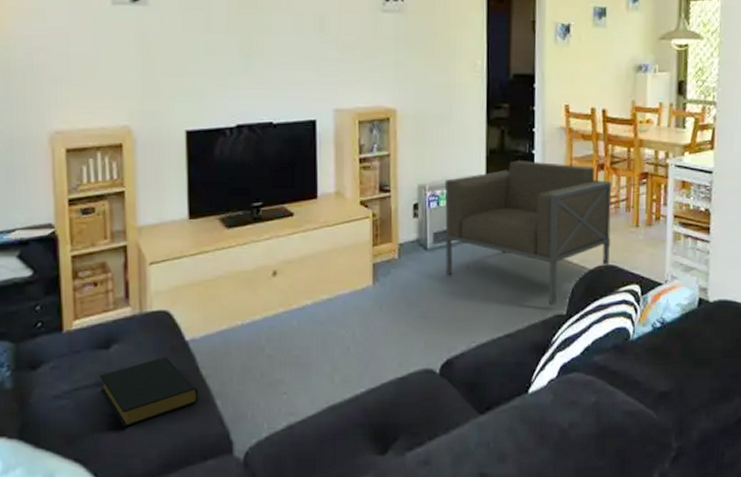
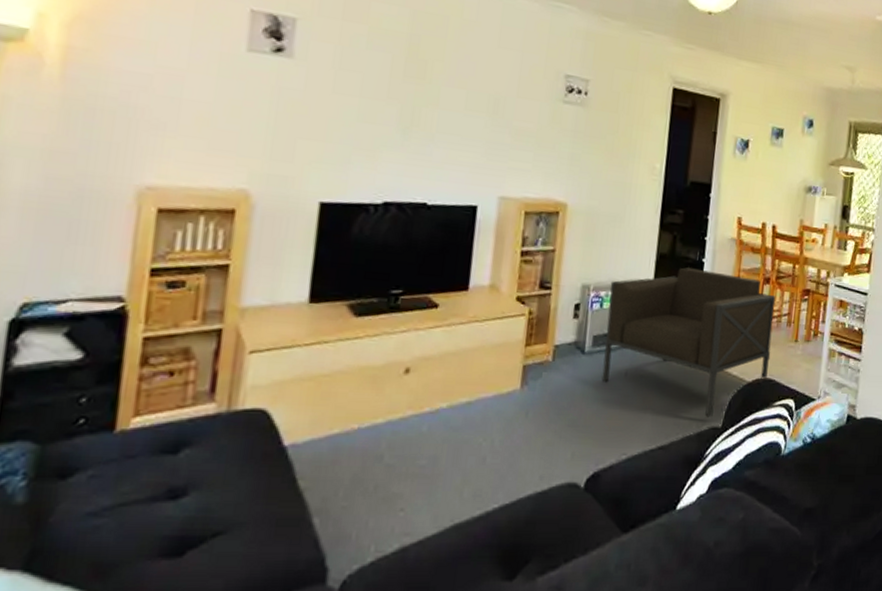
hardback book: present [99,356,199,428] -> none [156,464,292,554]

